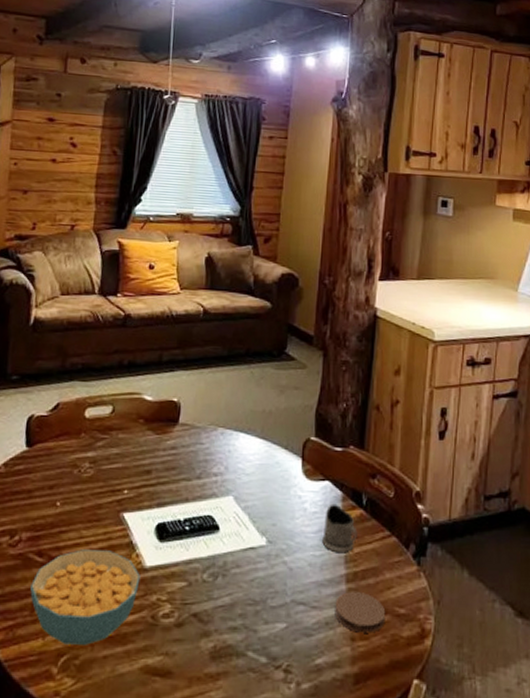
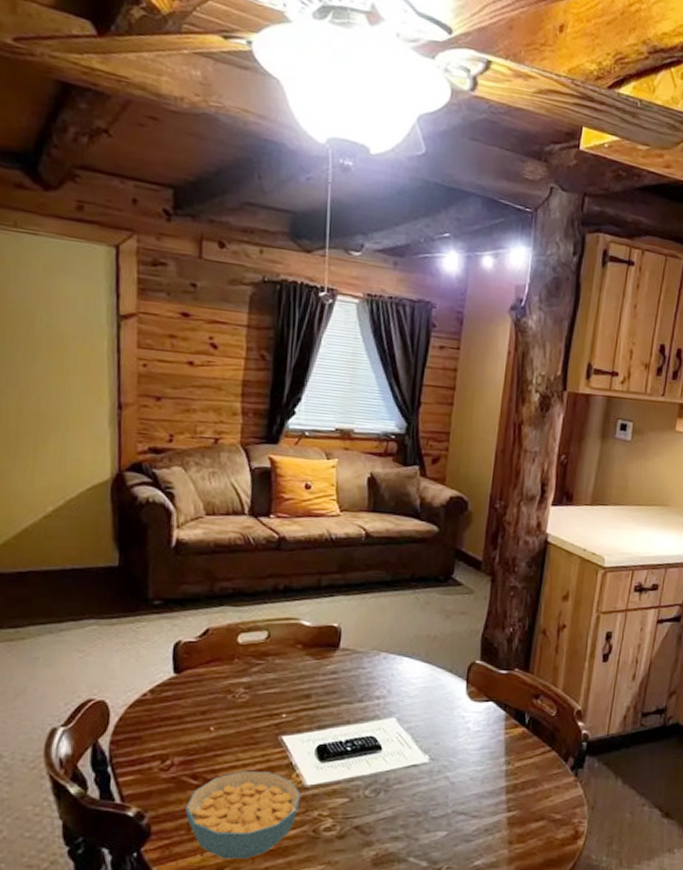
tea glass holder: present [322,503,358,552] -> none [484,723,519,767]
coaster: present [335,591,386,633] -> none [494,800,543,837]

